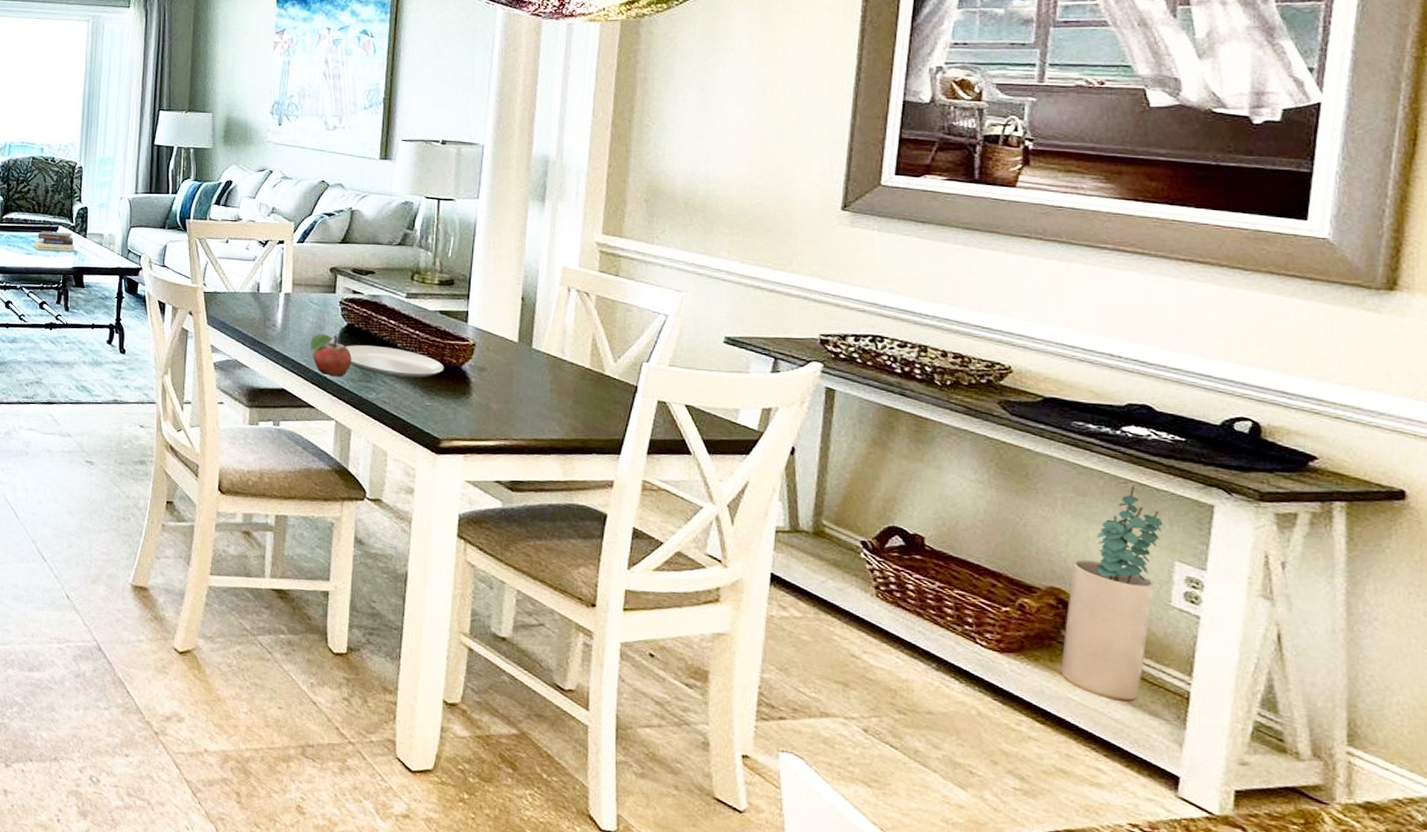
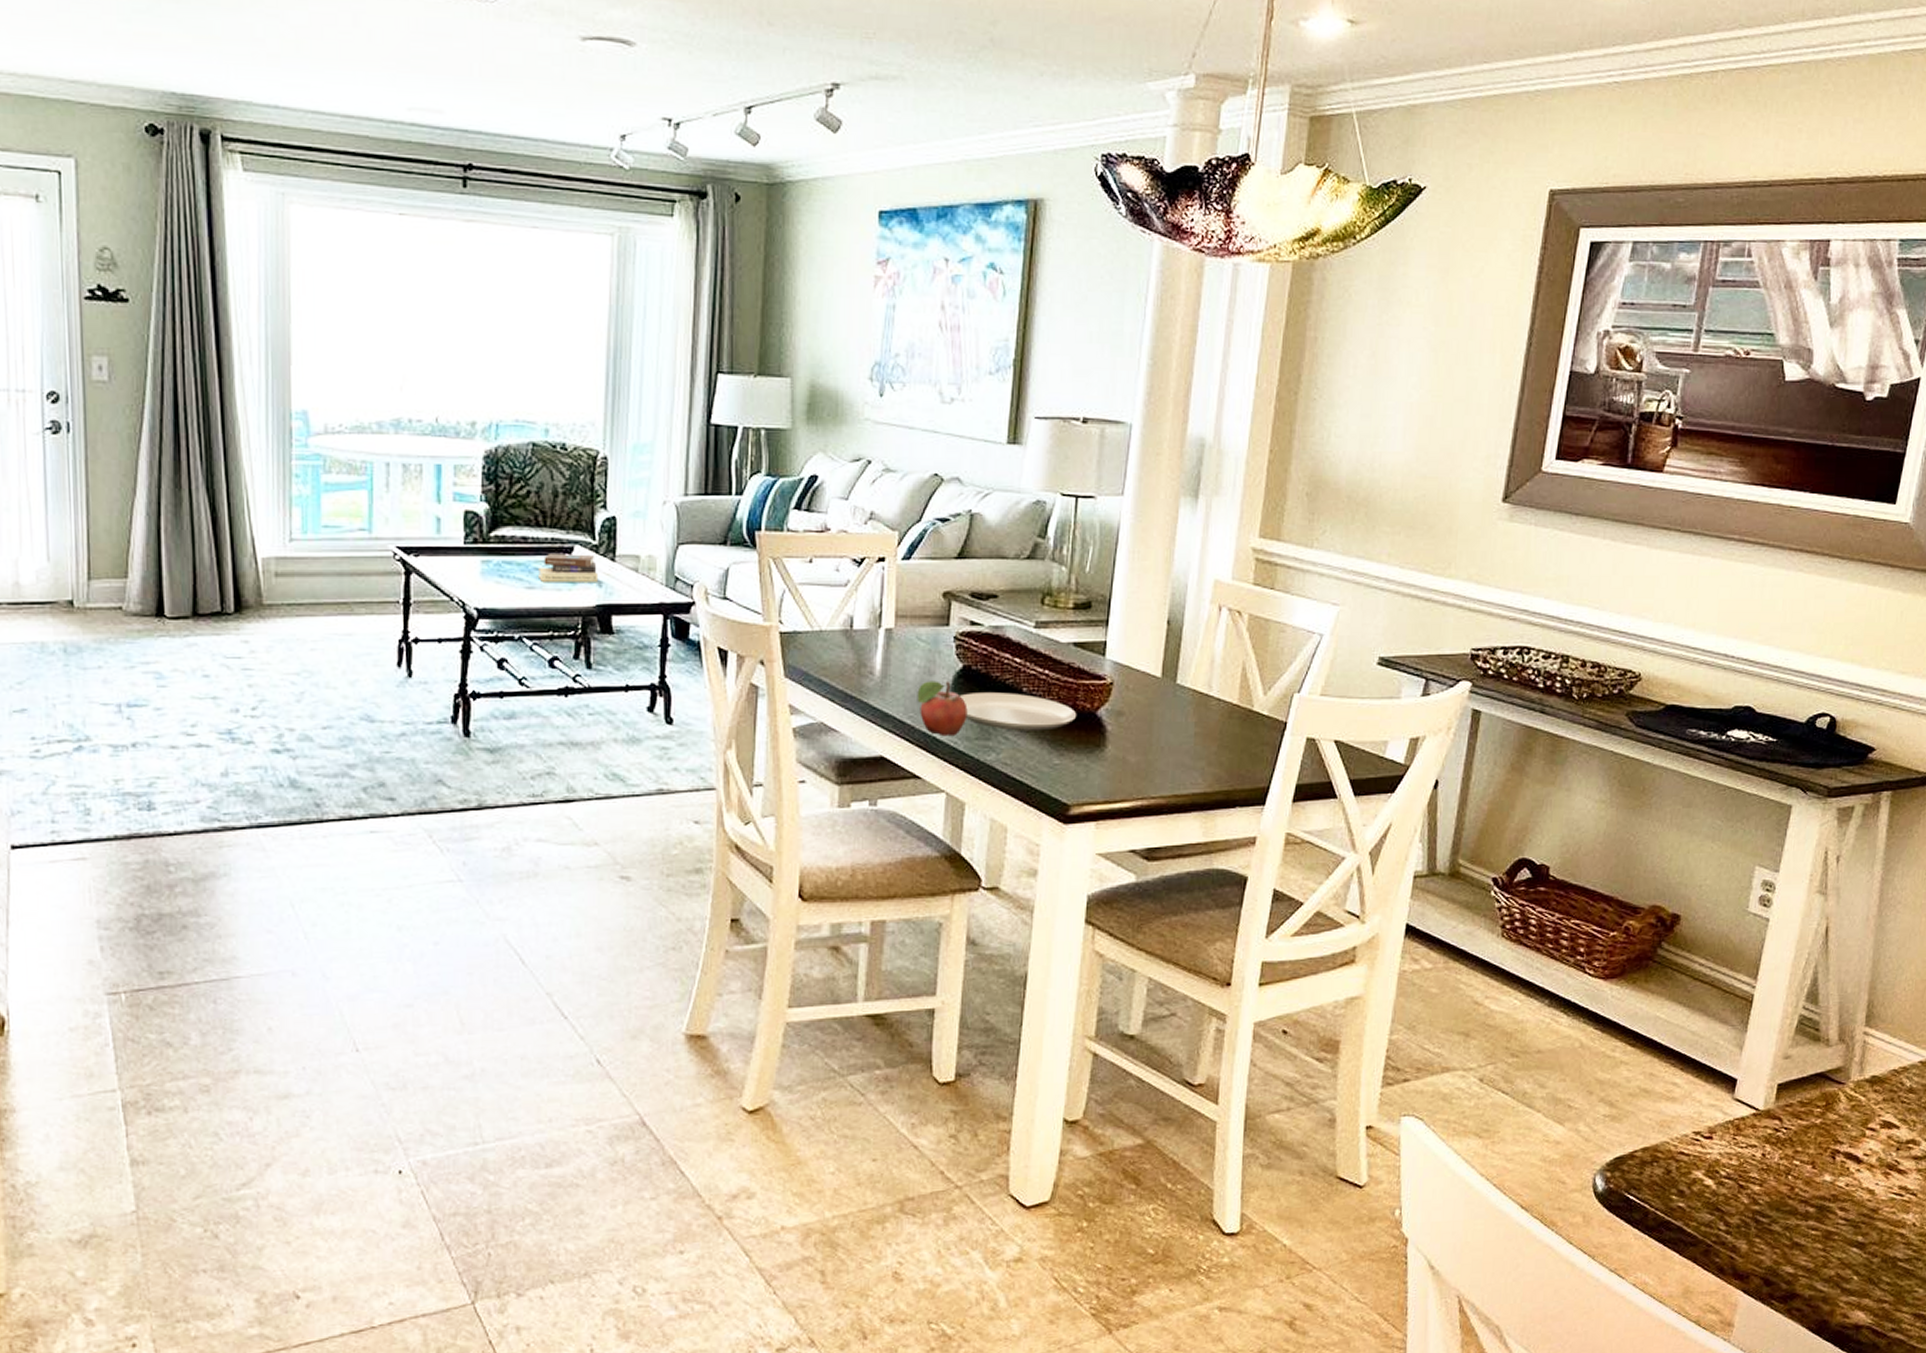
vase: present [1061,486,1163,702] -> none [1653,793,1750,1013]

